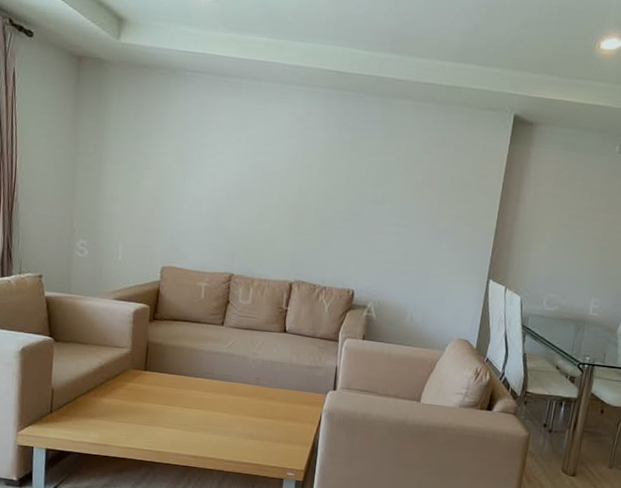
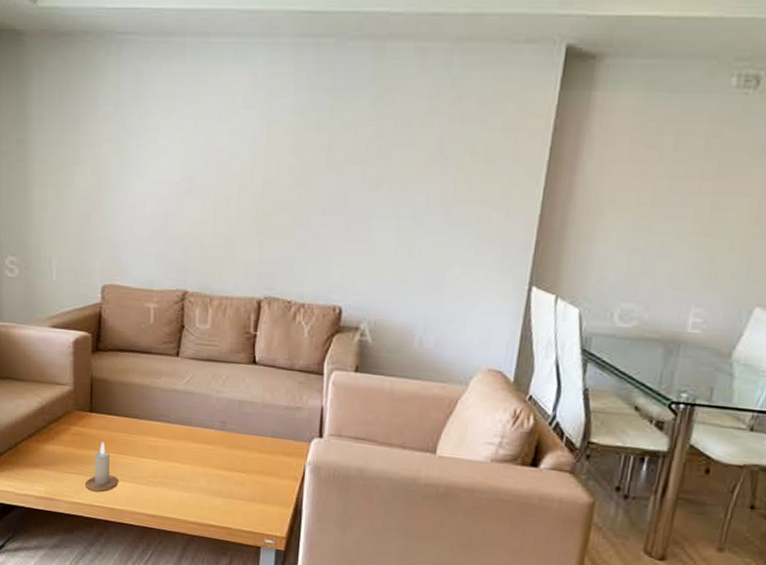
candle: none [136,395,167,438] -> present [86,441,119,492]

